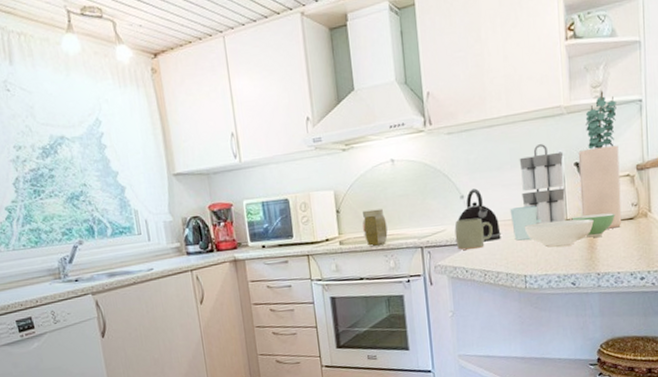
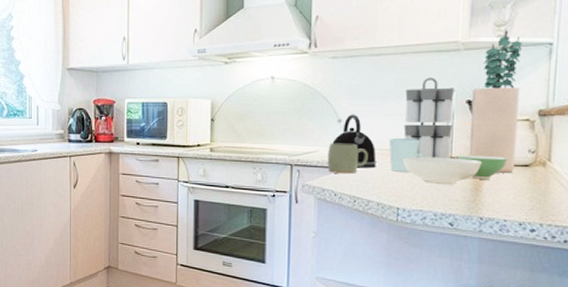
jar: present [362,208,388,246] -> none [234,122,259,157]

